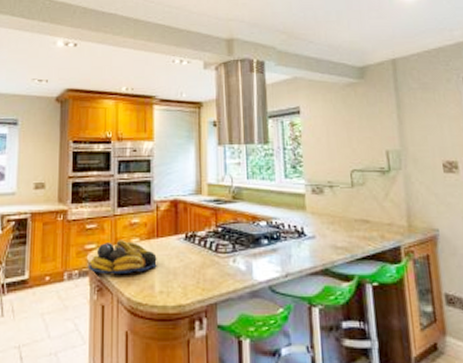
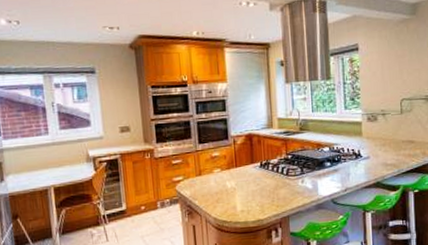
fruit bowl: present [88,240,158,275] -> none [178,171,239,200]

